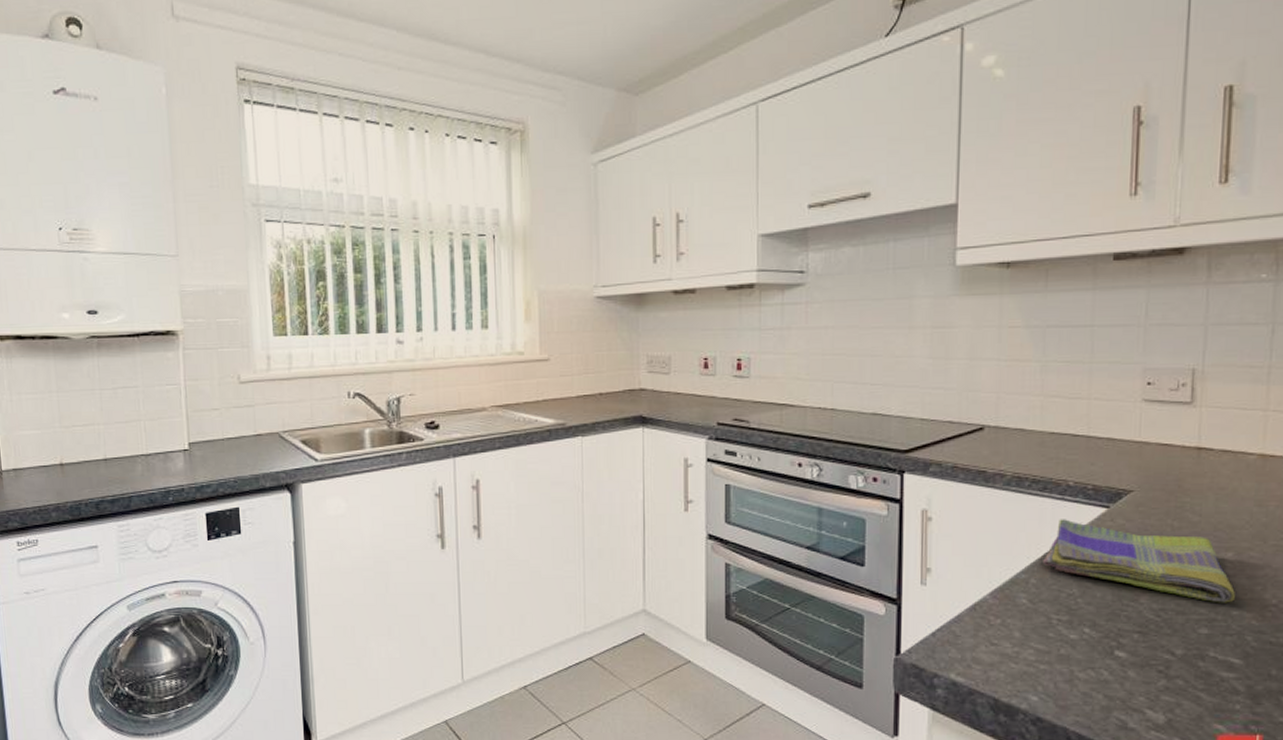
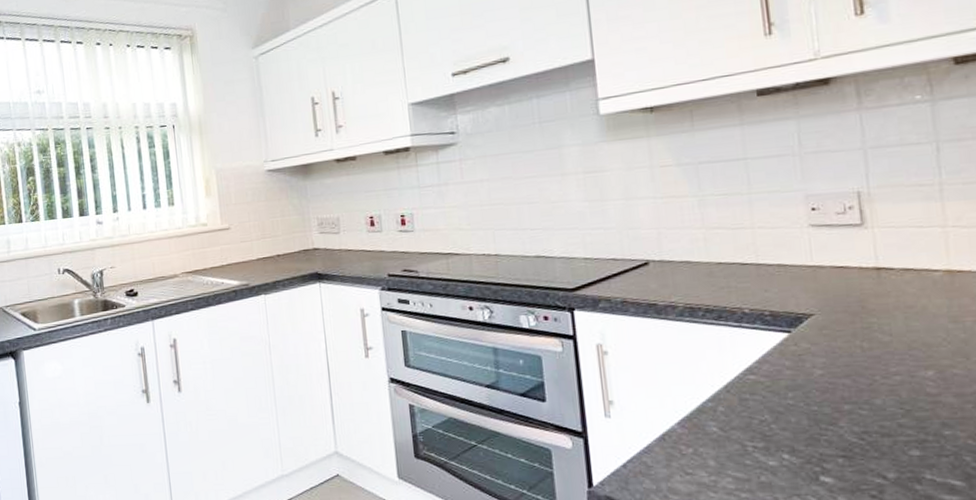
dish towel: present [1043,519,1235,603] -> none [728,346,944,424]

